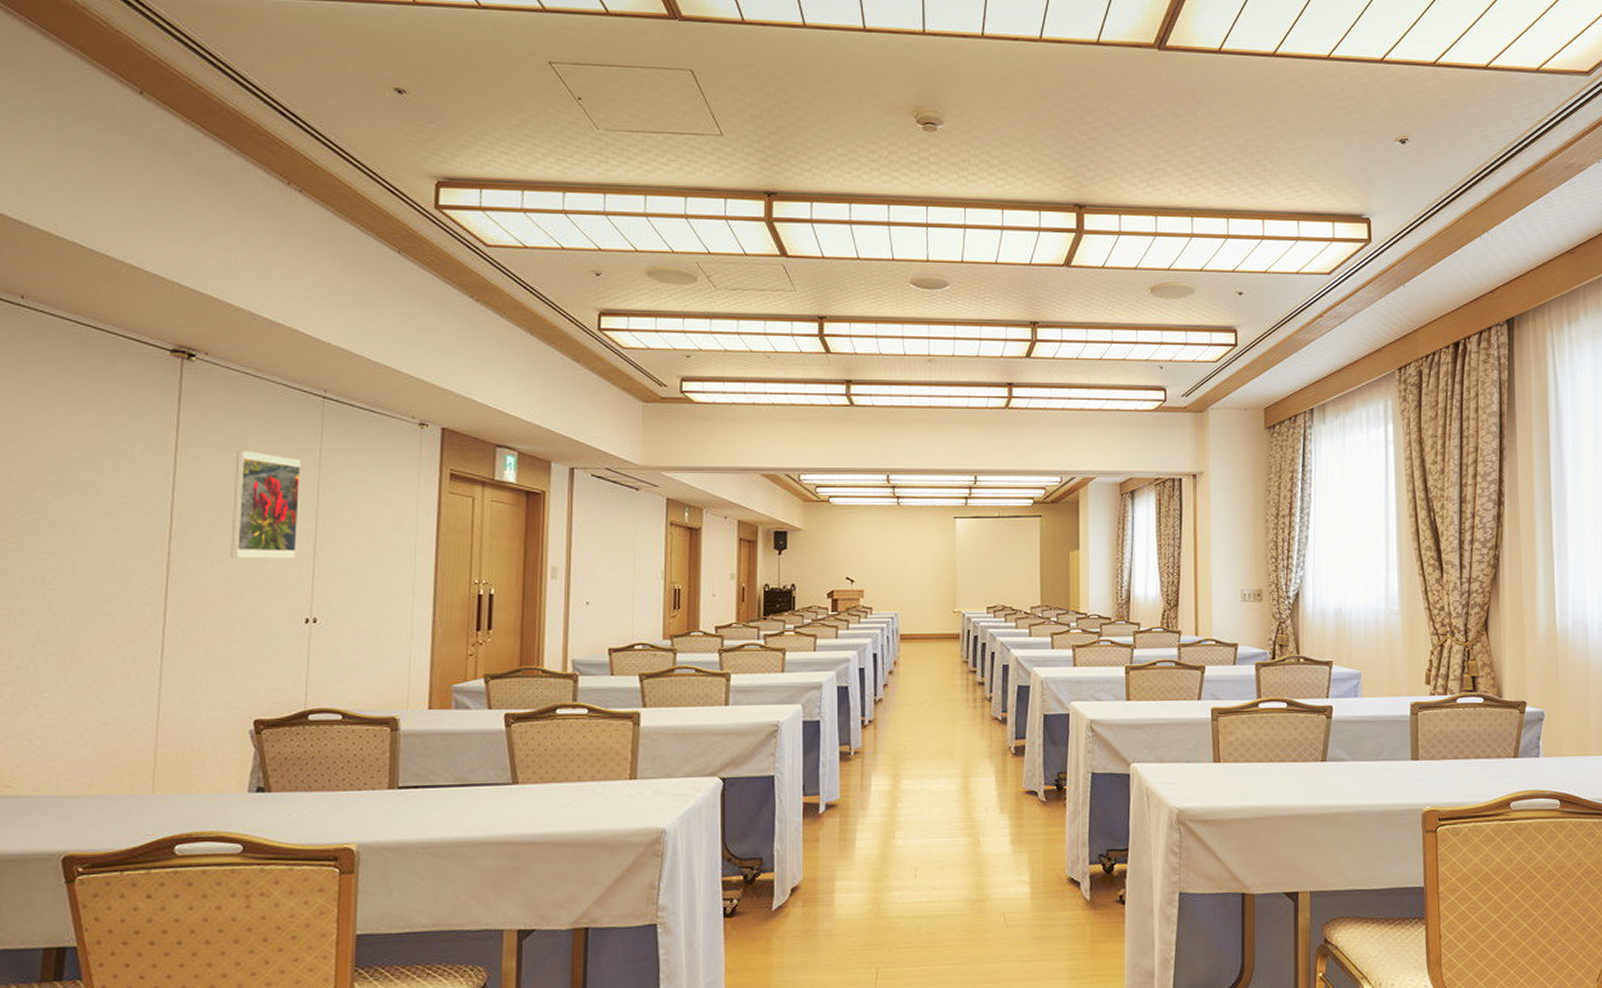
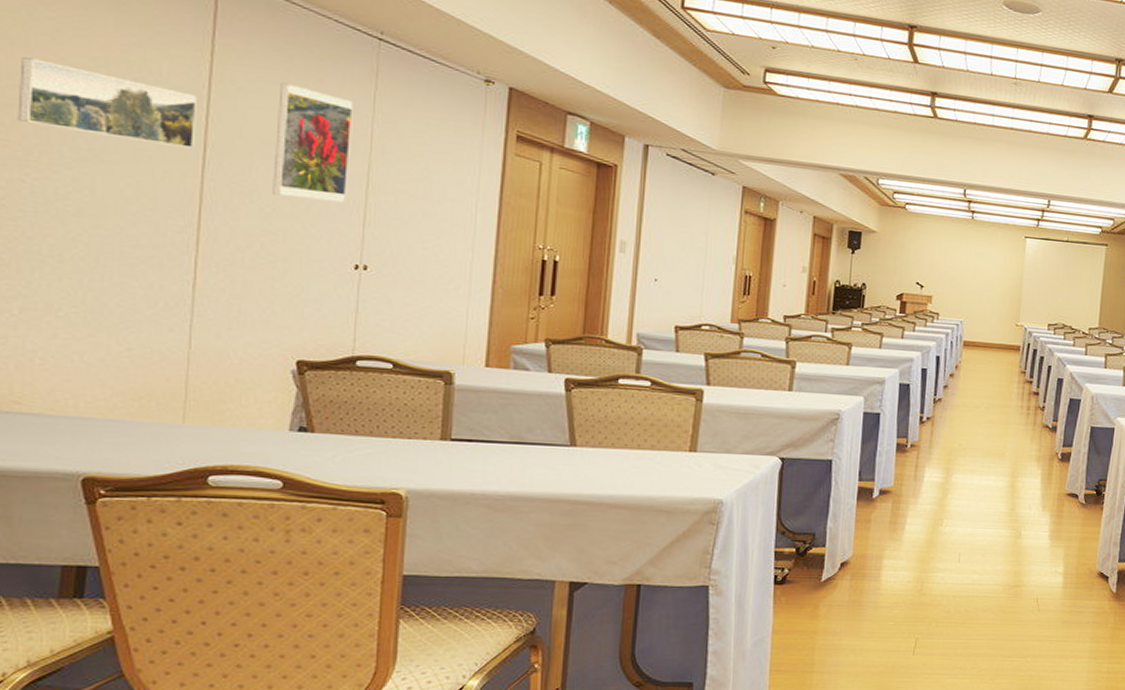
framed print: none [12,455,164,523] -> present [17,57,197,149]

